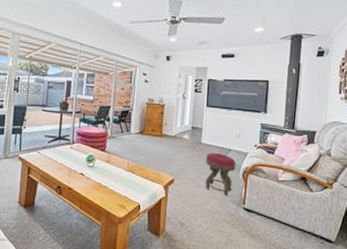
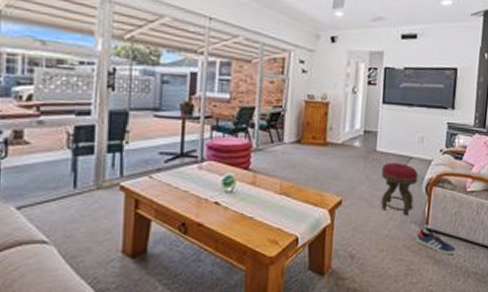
sneaker: none [235,207,270,231] -> present [417,228,457,254]

